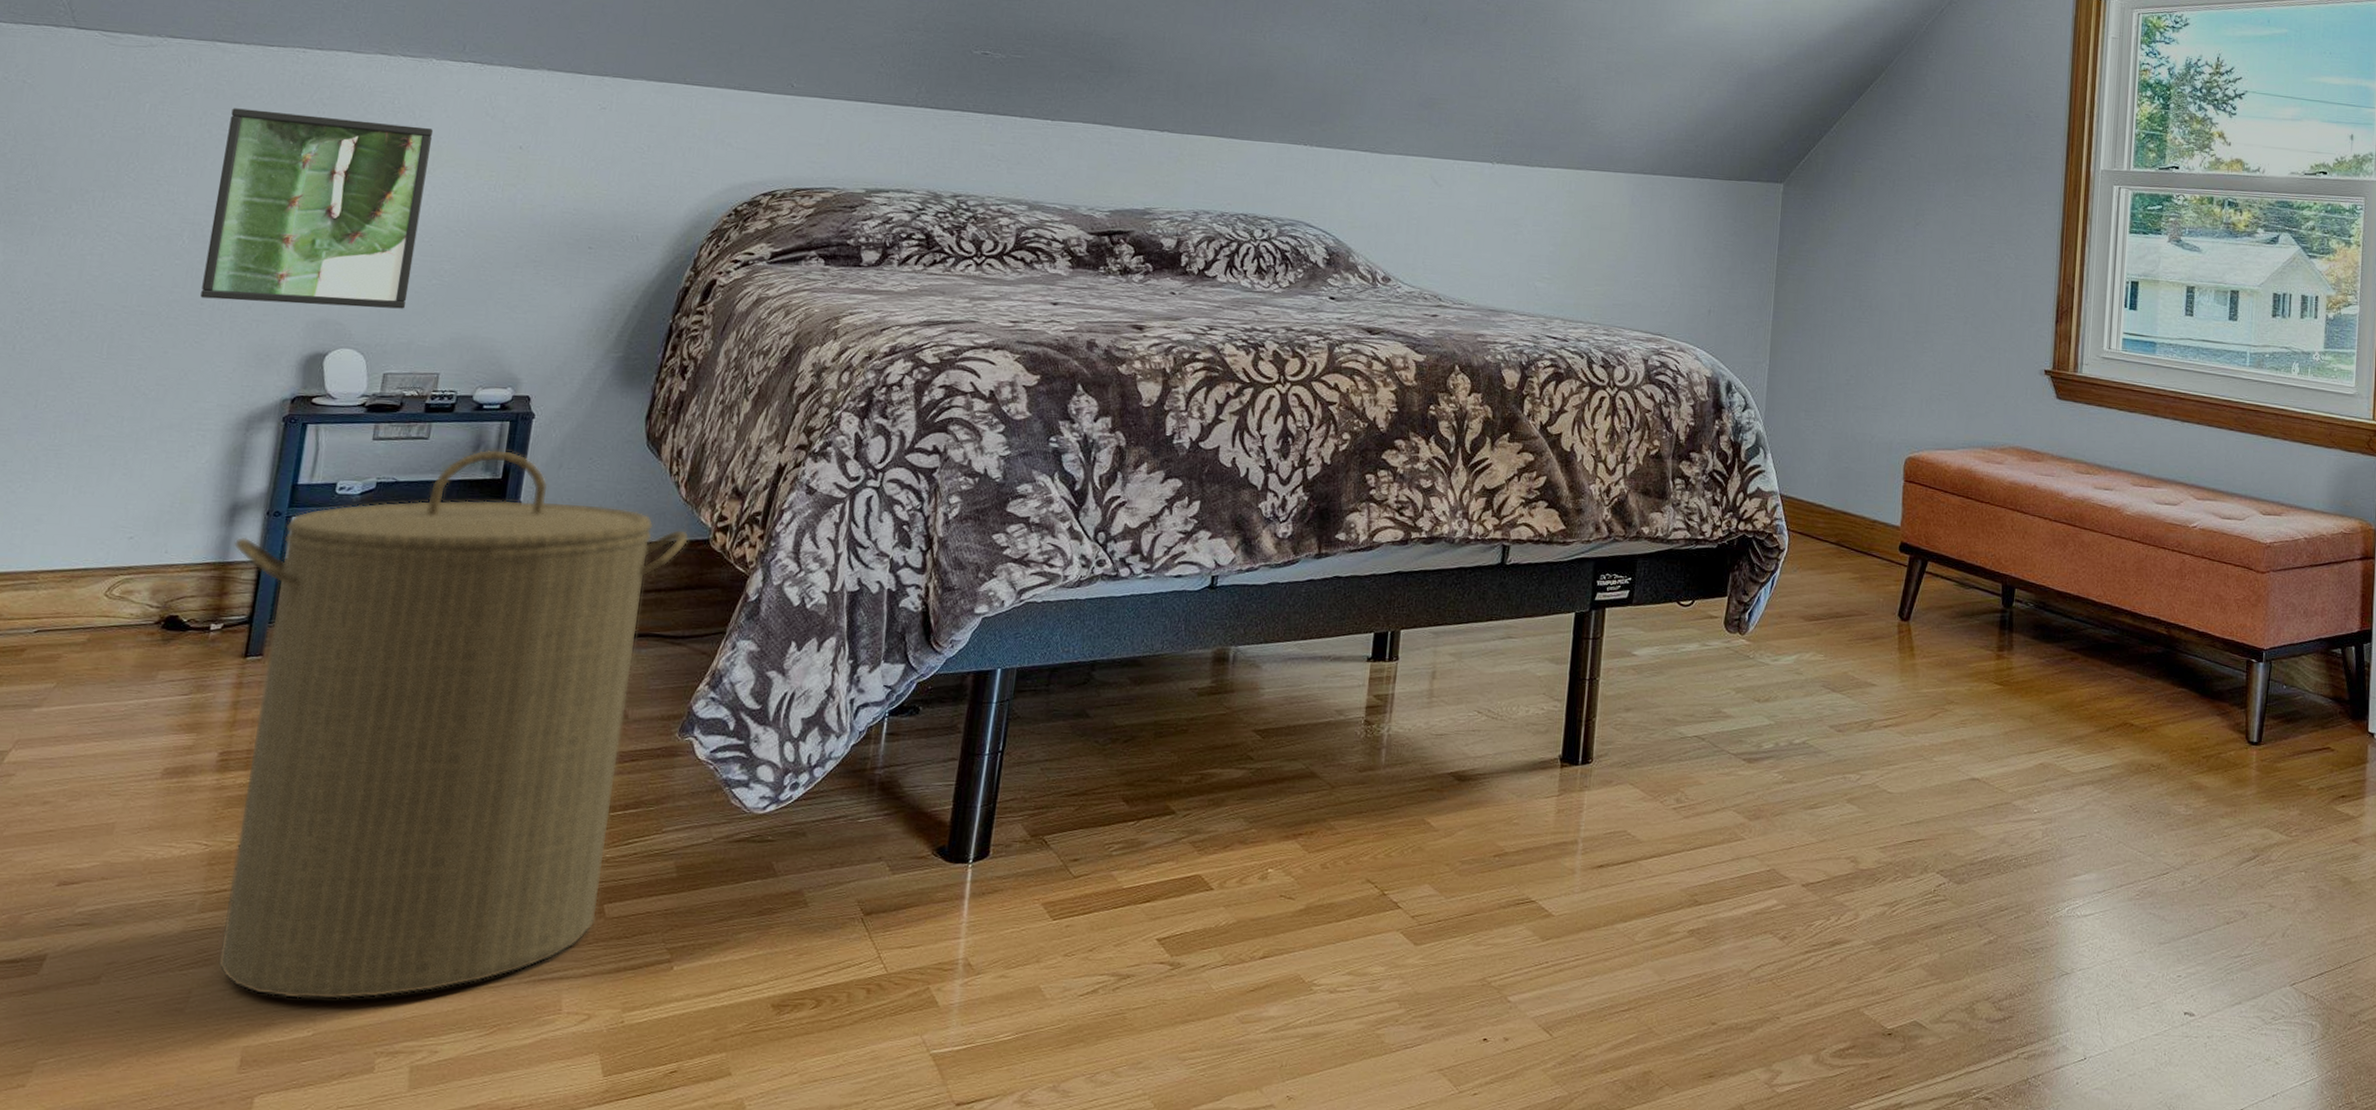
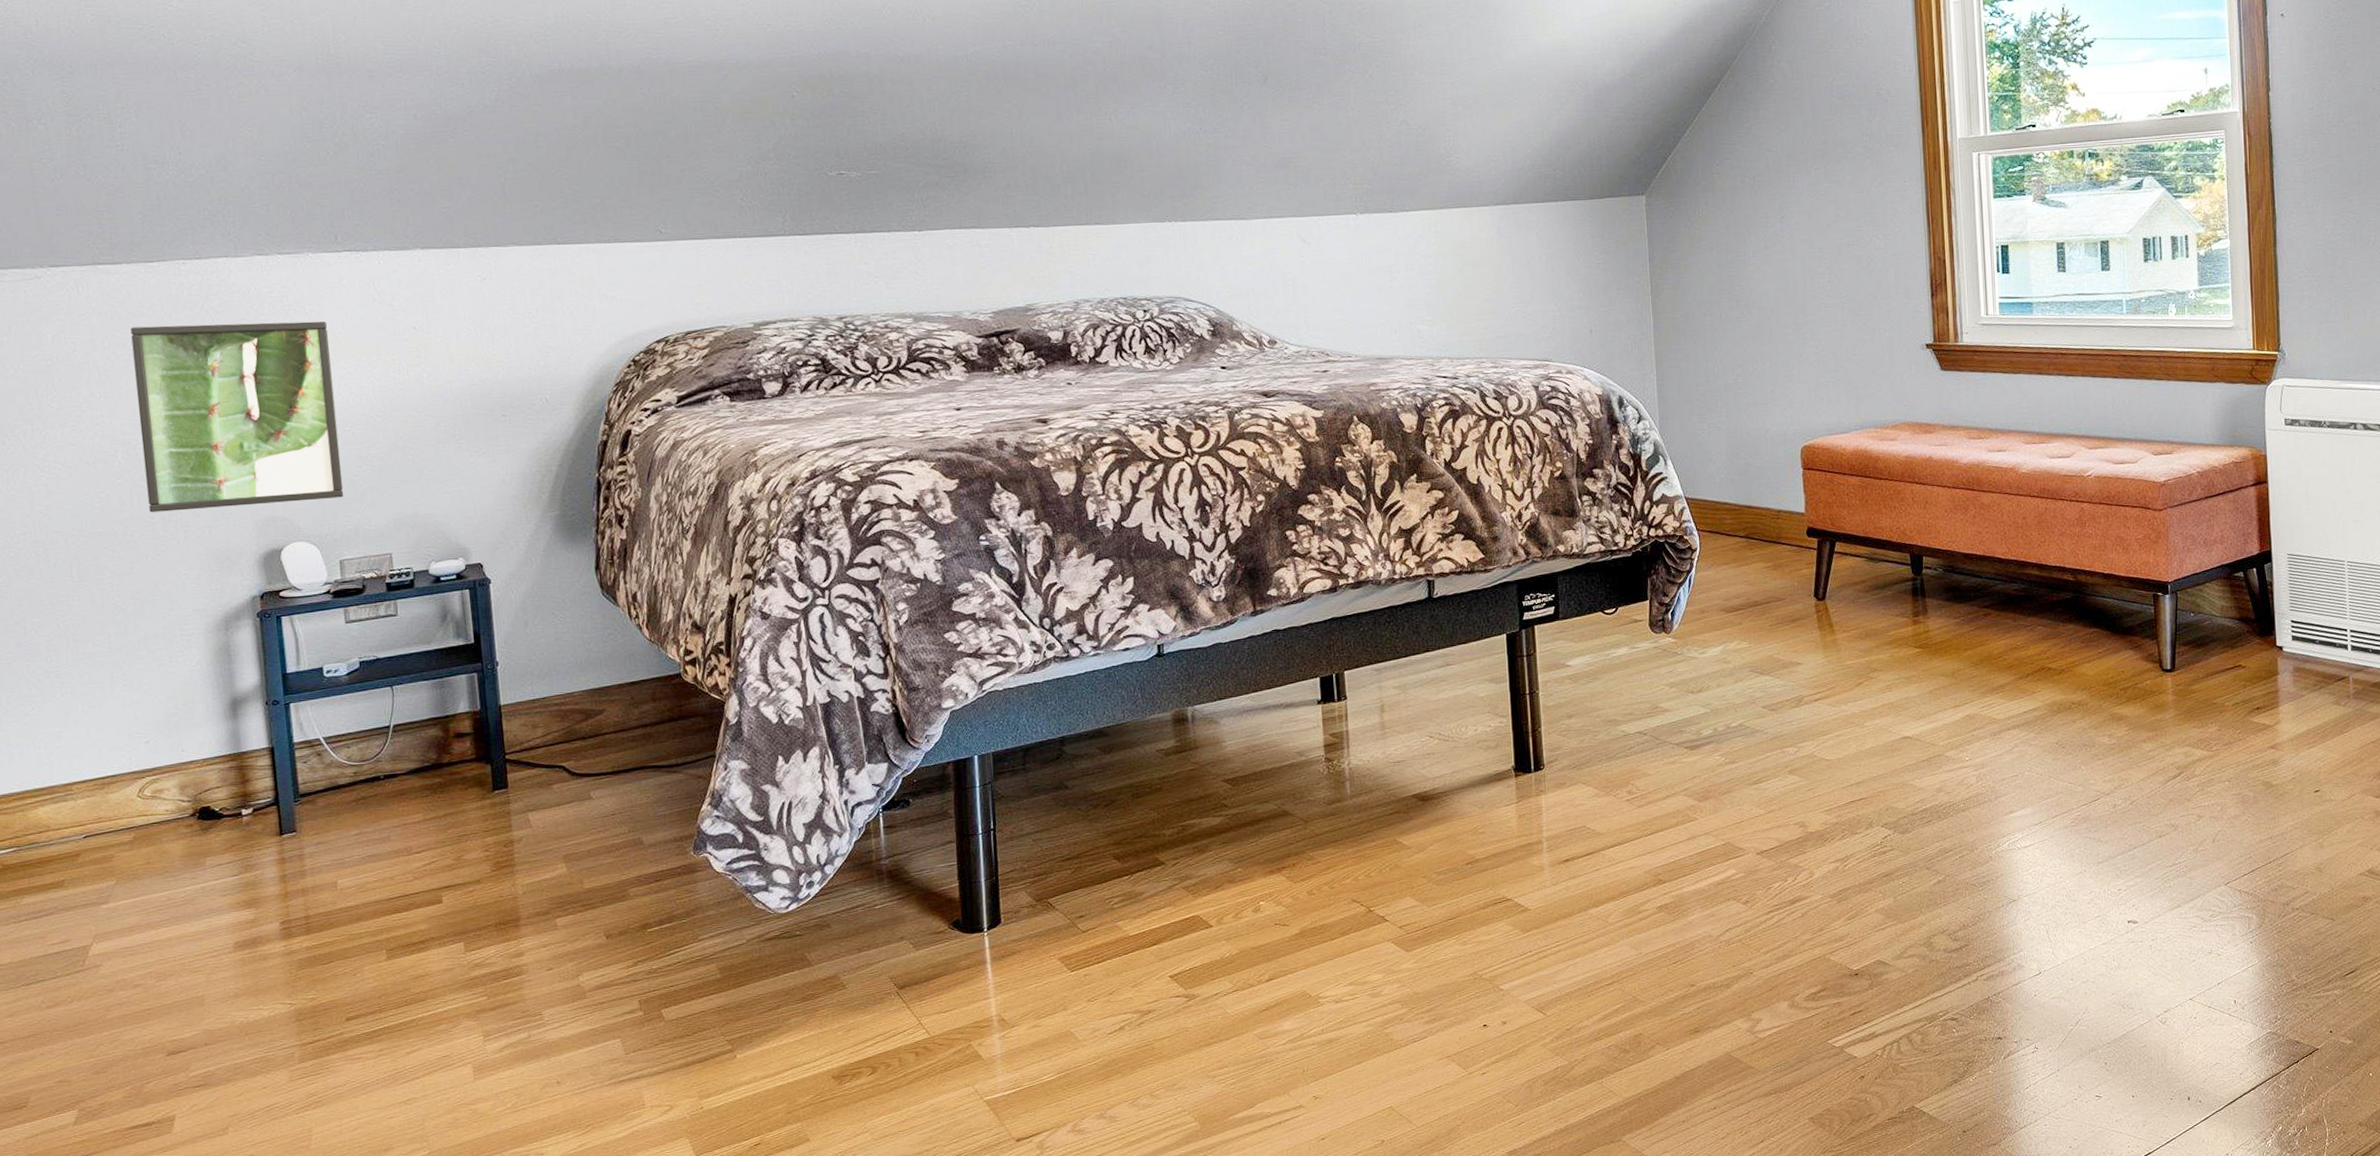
laundry hamper: present [216,449,690,1000] -> none [242,616,662,1126]

